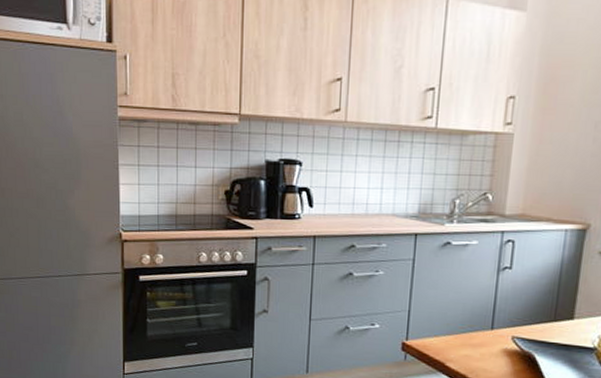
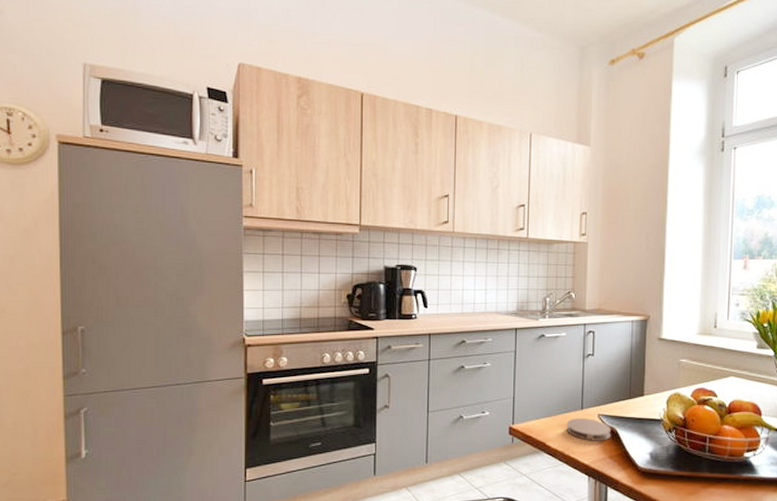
coaster: none [471,338,528,367] -> present [566,417,612,441]

